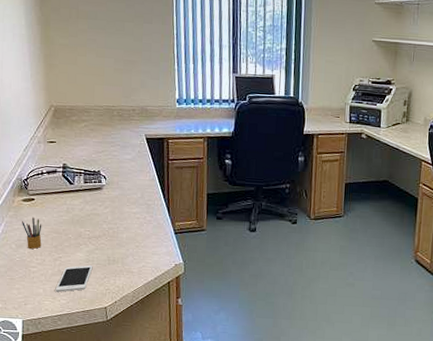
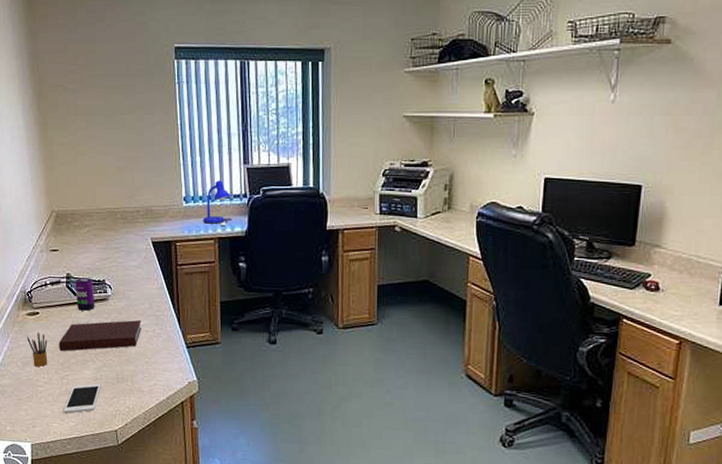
notebook: none [52,208,133,235] -> present [58,320,141,351]
beverage can: none [71,168,90,199] -> present [75,278,95,311]
desk lamp: none [193,86,220,126] -> present [202,180,232,225]

